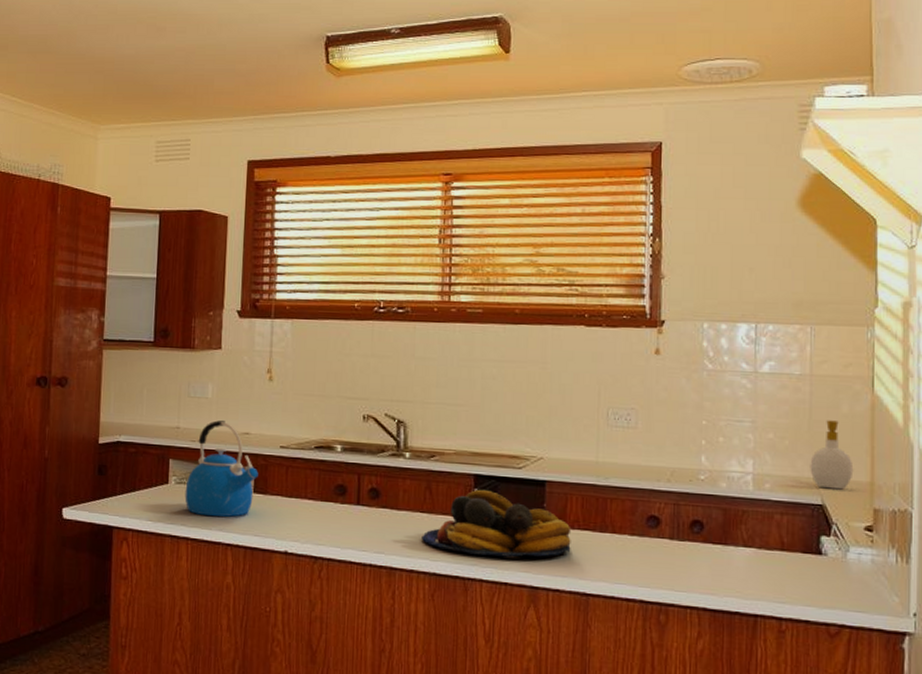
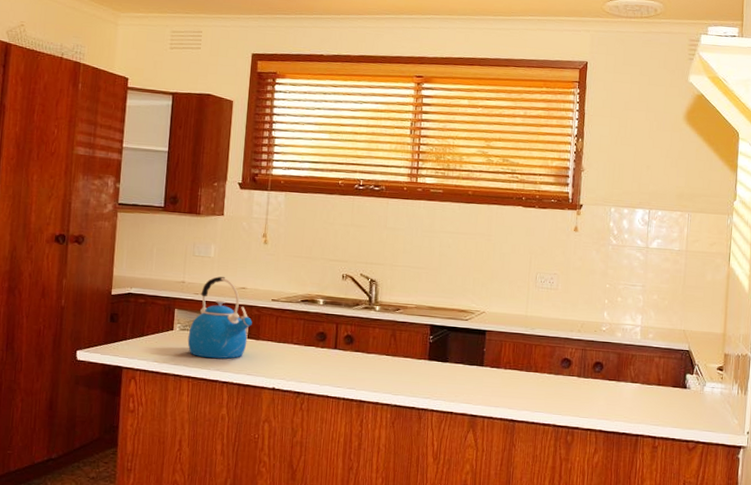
fruit bowl: present [422,489,572,558] -> none [386,337,504,392]
soap bottle: present [810,420,854,490] -> none [681,286,713,339]

